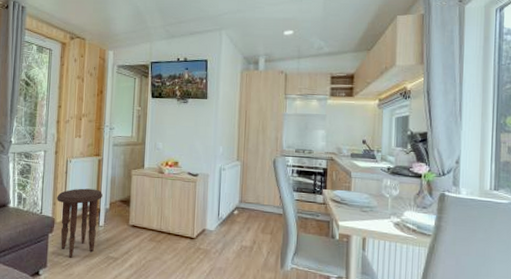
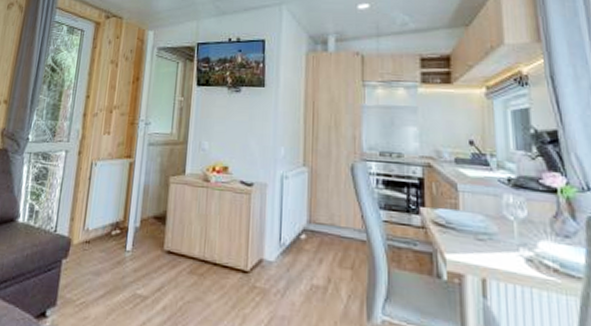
side table: present [57,188,102,258] -> none [76,199,132,294]

